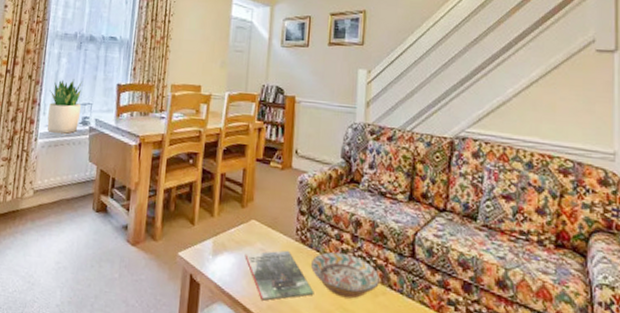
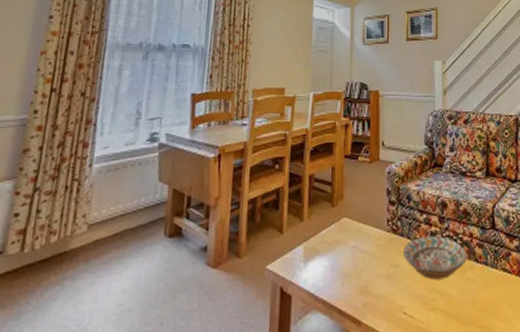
planter: present [47,79,82,134] -> none [105,92,149,156]
magazine: present [245,250,314,301] -> none [337,242,408,299]

